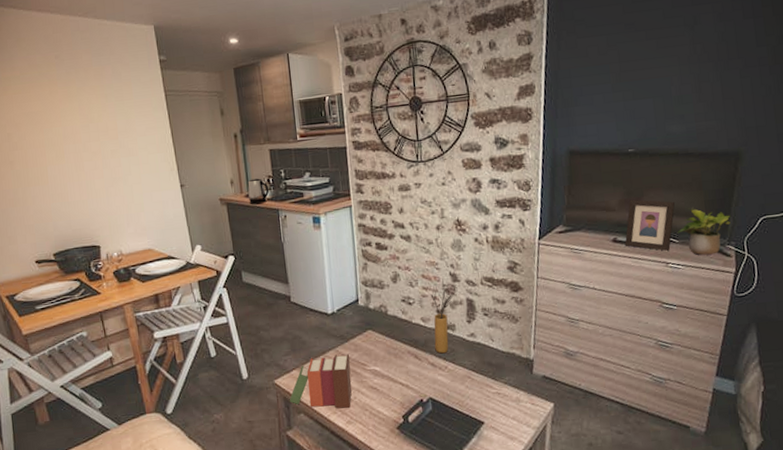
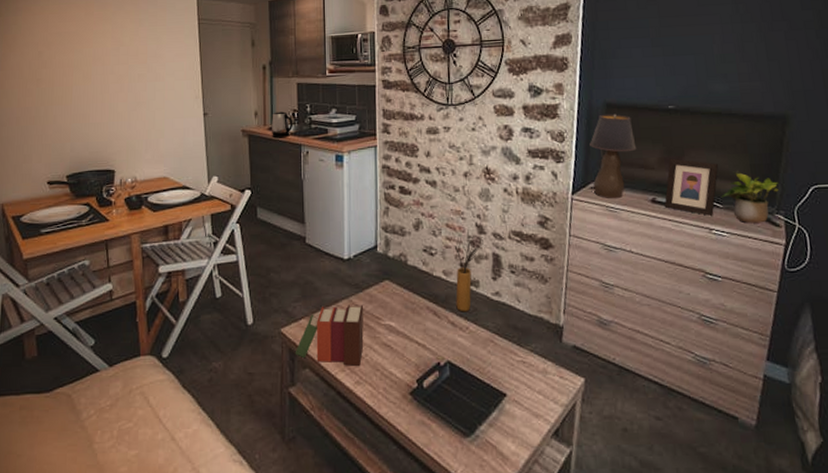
table lamp: none [554,160,599,242] -> present [589,113,637,199]

